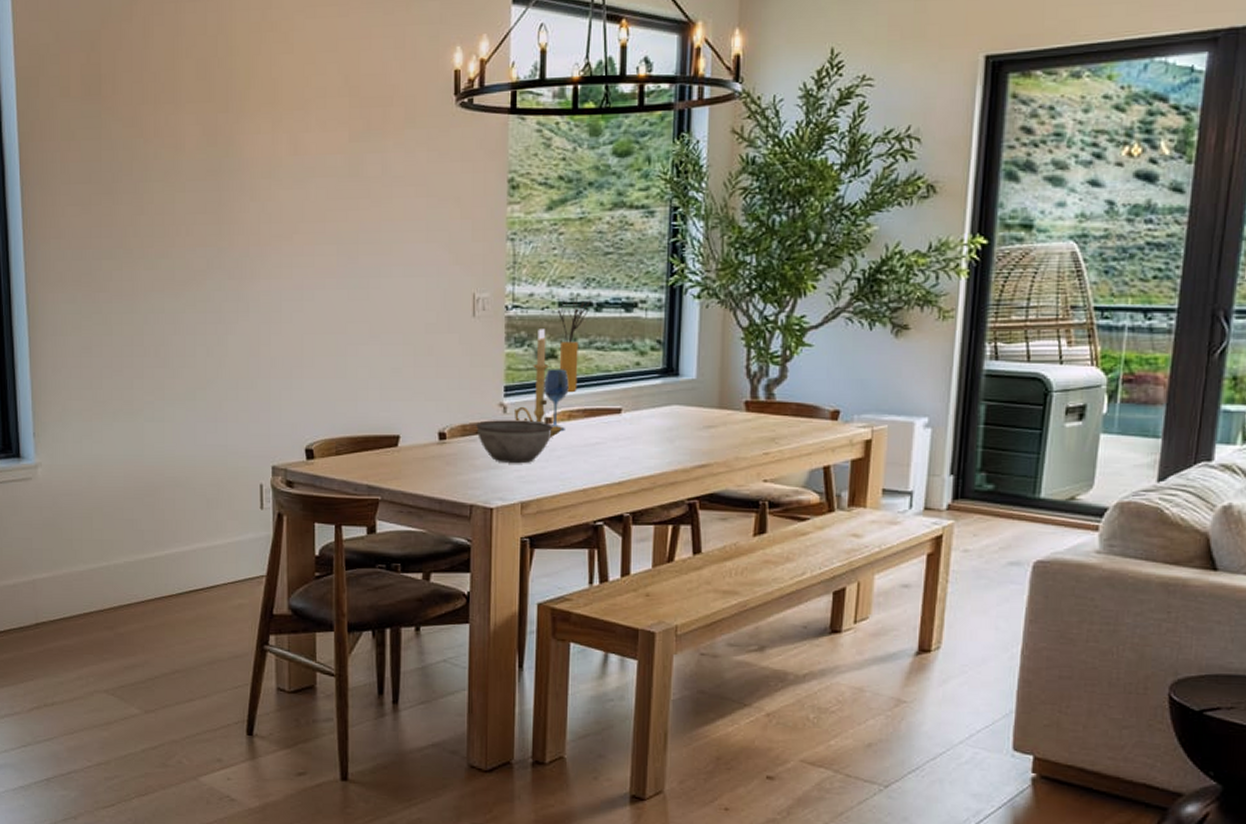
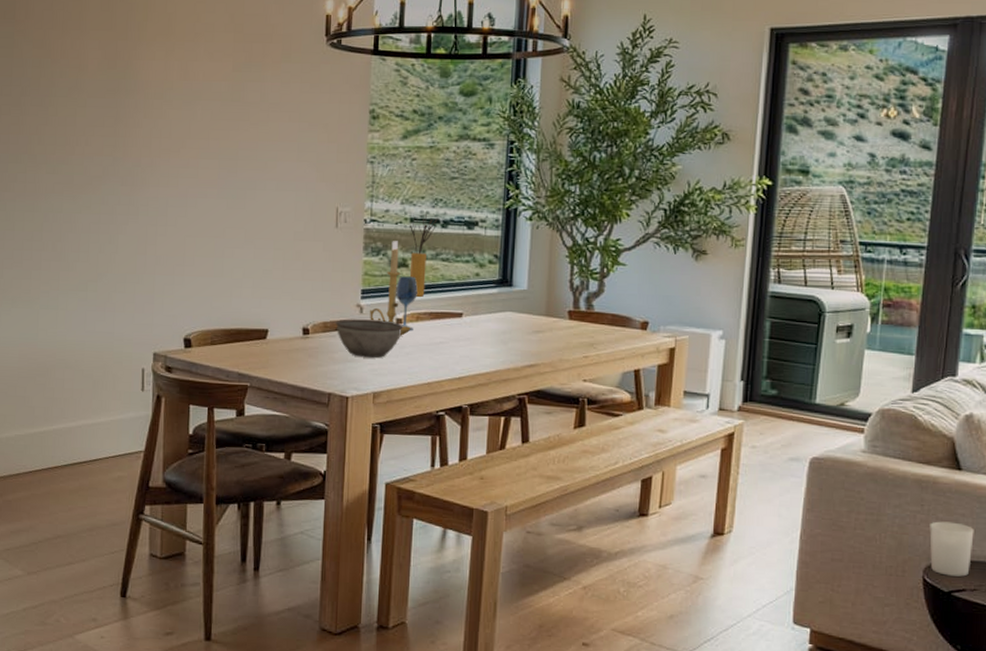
candle holder: none [1177,630,1232,693] -> present [929,521,974,577]

